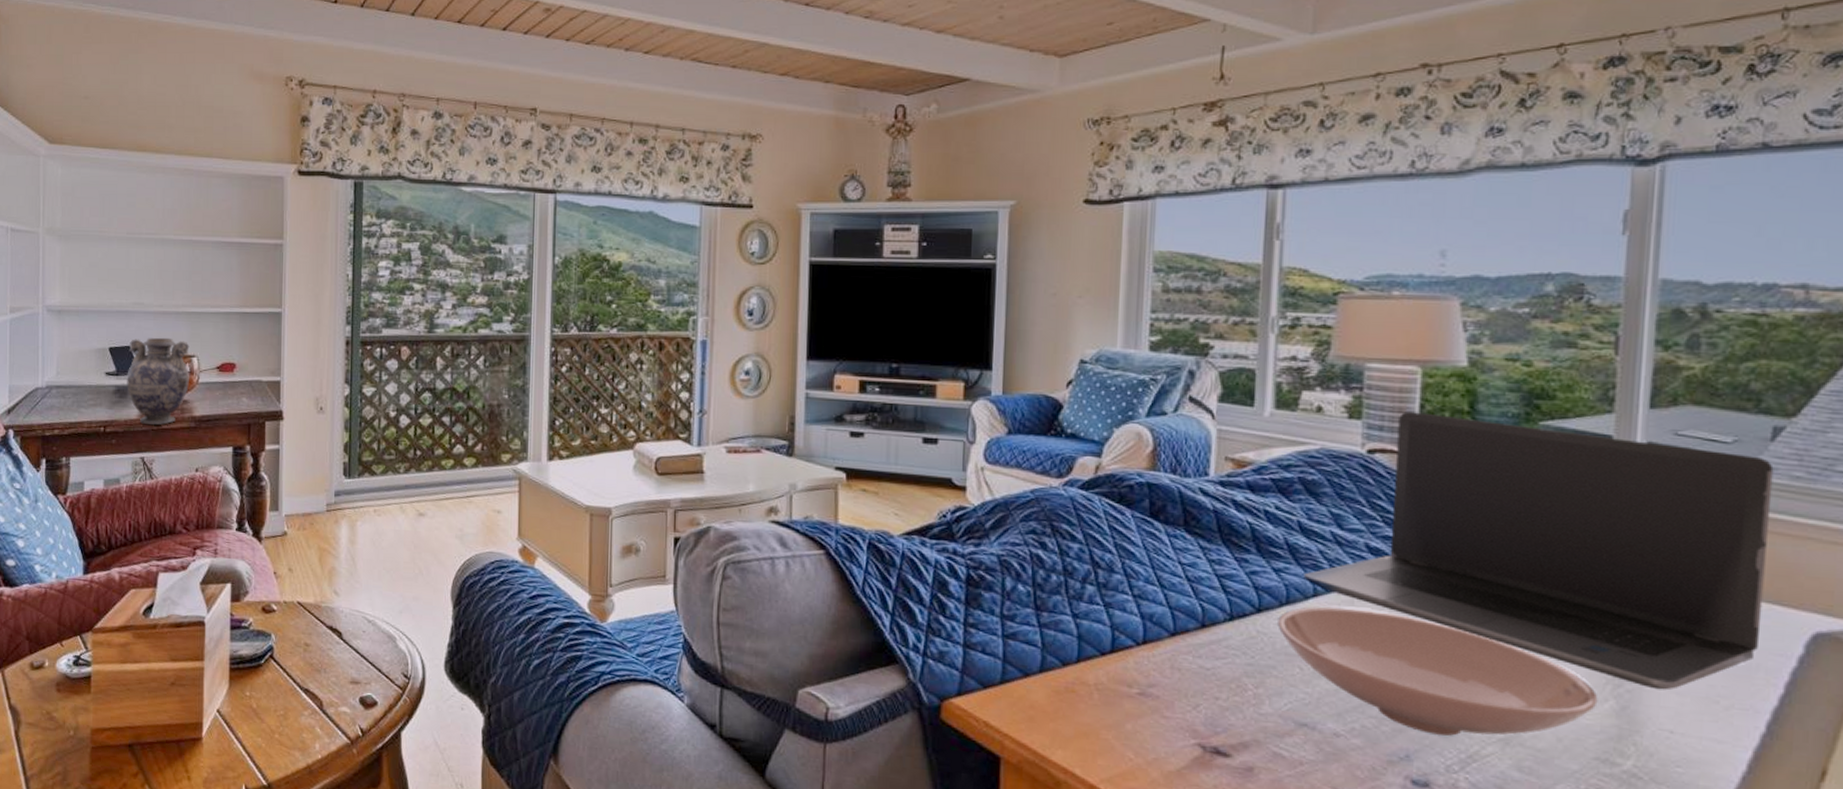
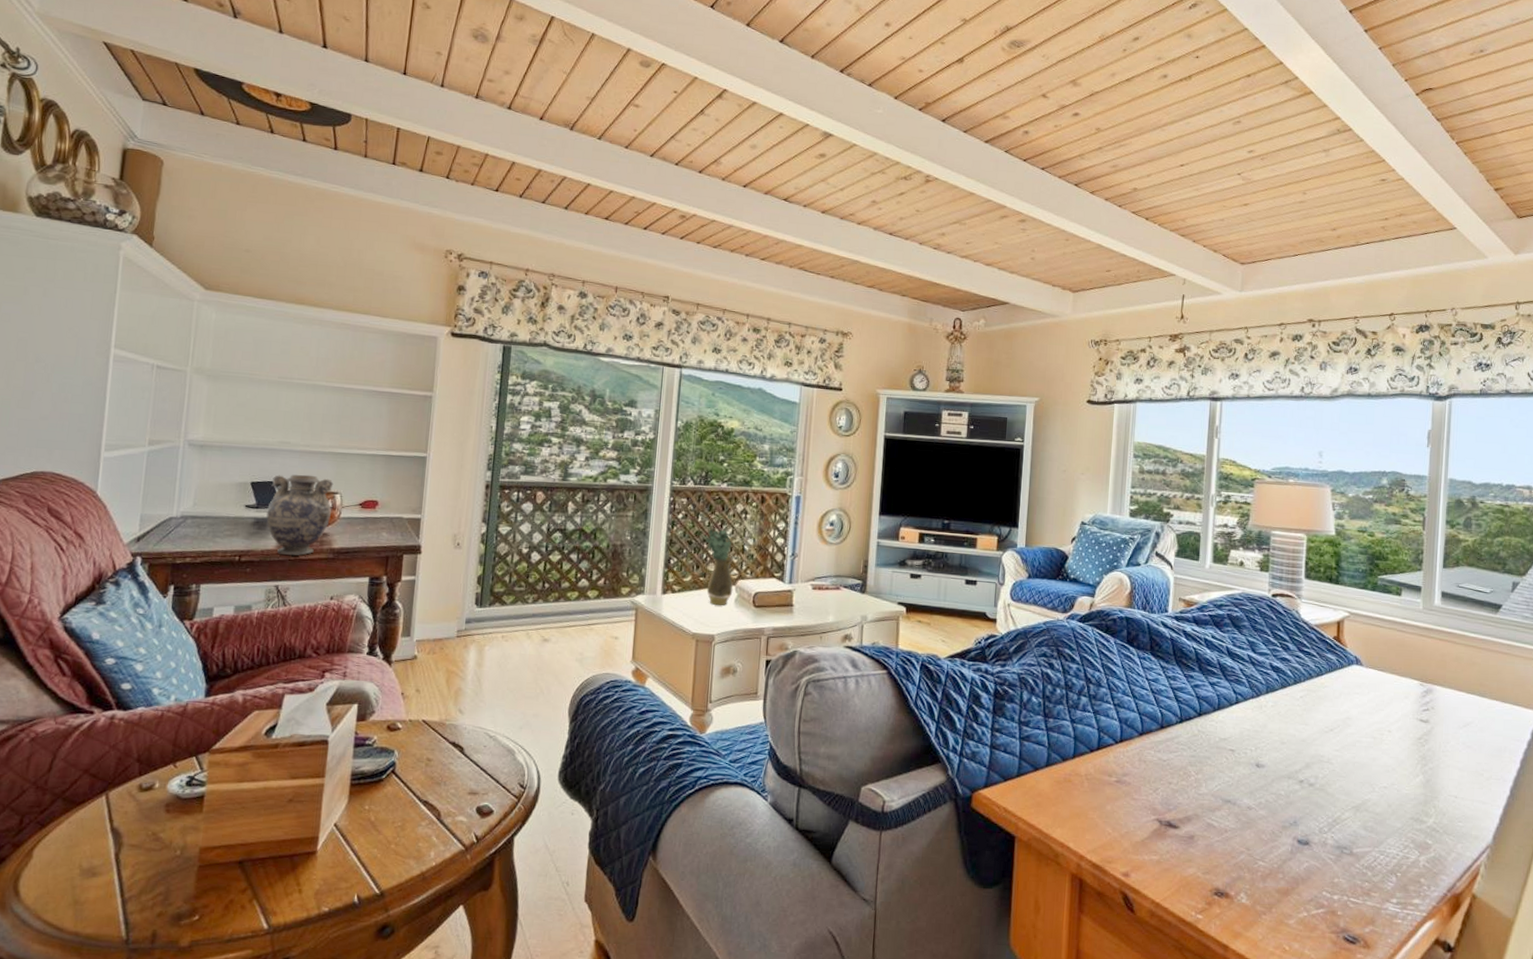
vase: none [595,379,631,473] -> present [706,526,733,605]
bowl: present [1277,606,1598,736] -> none [1212,711,1413,806]
laptop computer: present [1303,412,1774,690] -> none [1229,567,1513,767]

